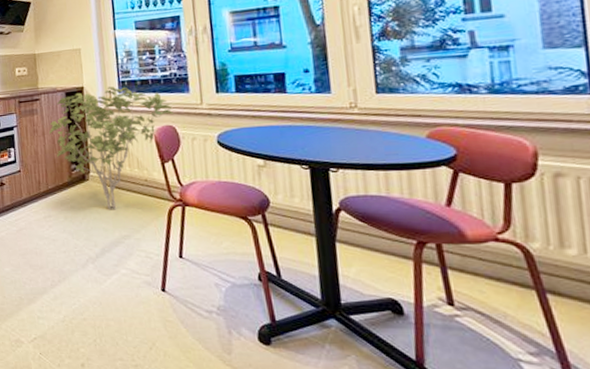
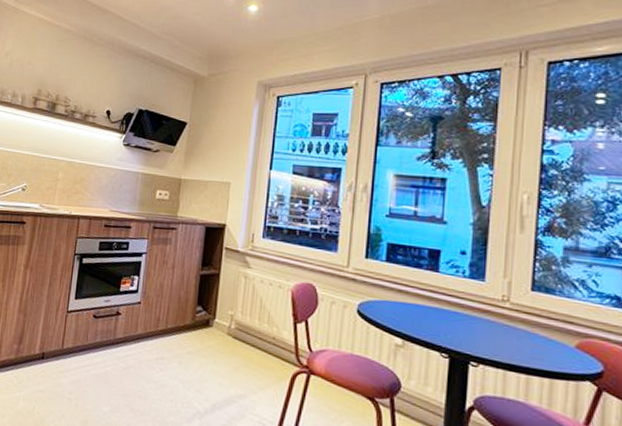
shrub: present [49,86,175,209] -> none [180,229,318,364]

